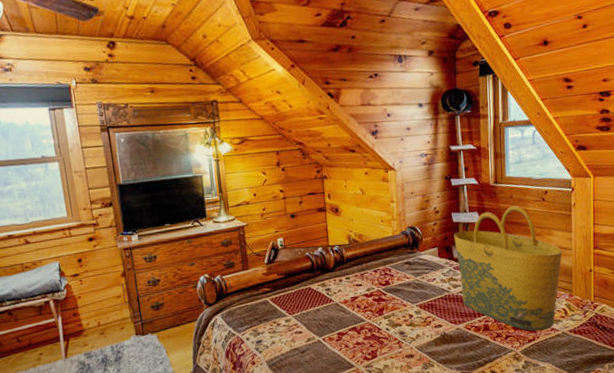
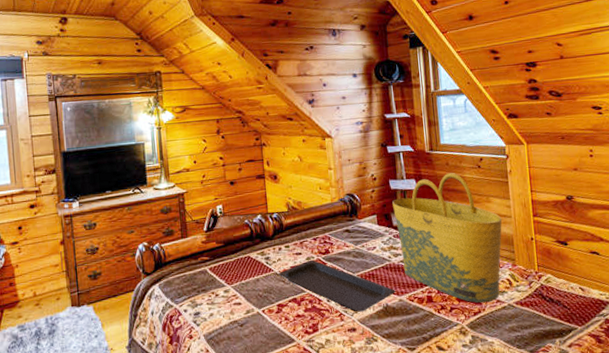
serving tray: none [339,291,453,340] -> present [278,260,396,312]

